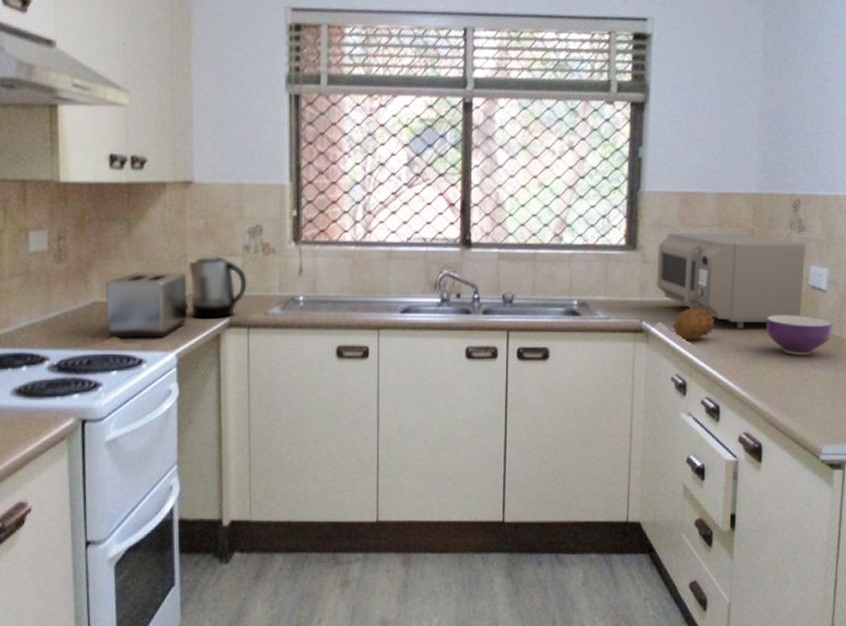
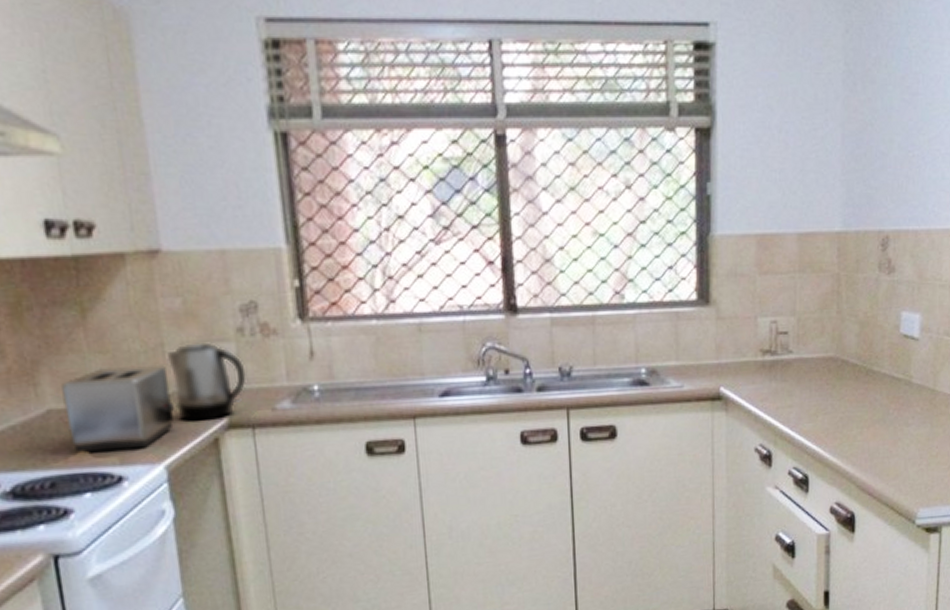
microwave: present [656,232,806,328] -> none [733,279,897,388]
fruit: present [671,305,716,340] -> none [752,365,801,405]
bowl: present [765,315,833,356] -> none [855,368,927,414]

